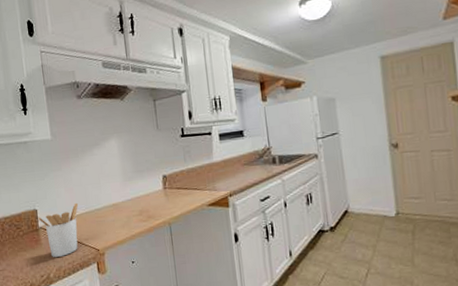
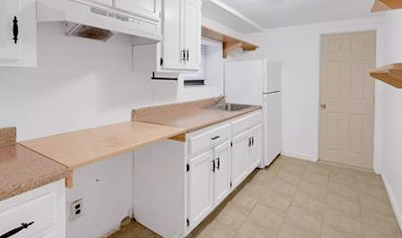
utensil holder: present [38,202,78,257] -> none [16,124,54,170]

